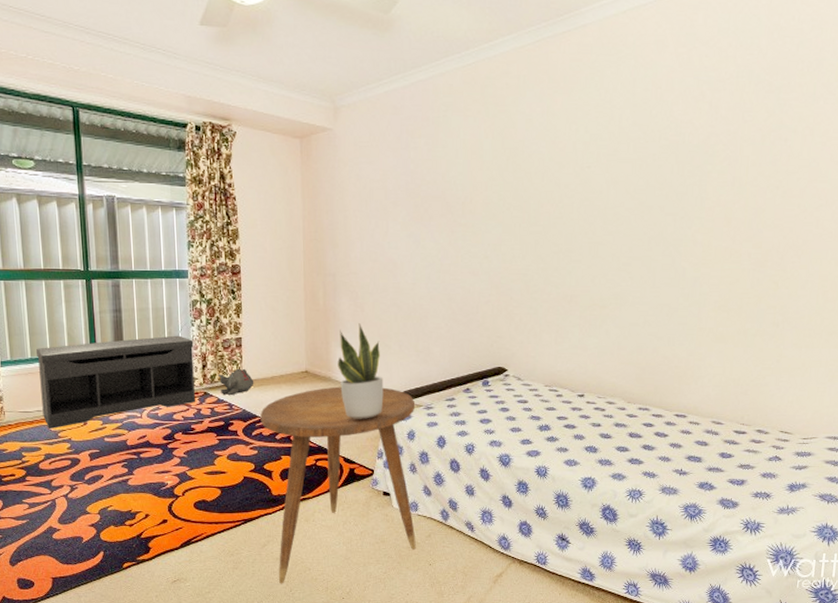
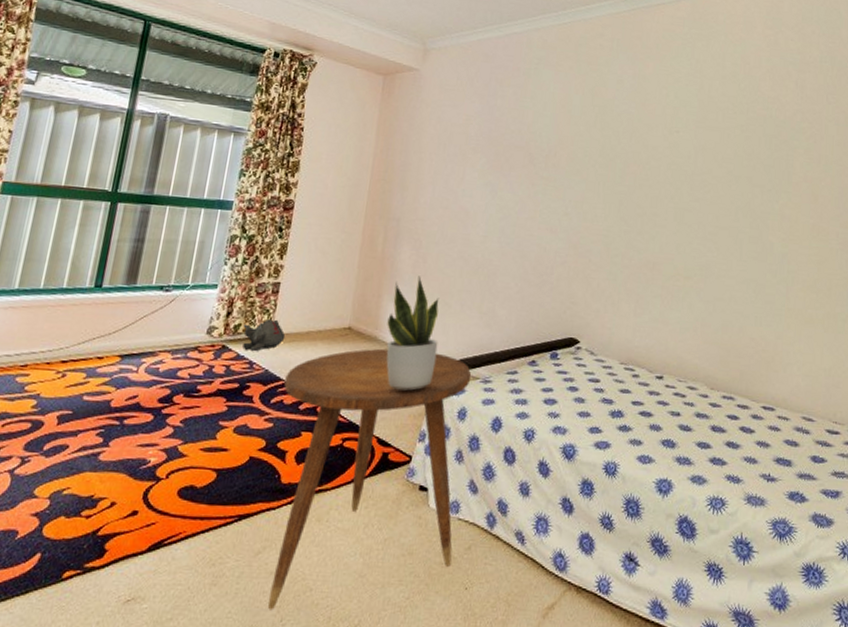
bench: present [36,335,195,429] -> none [11,274,223,380]

